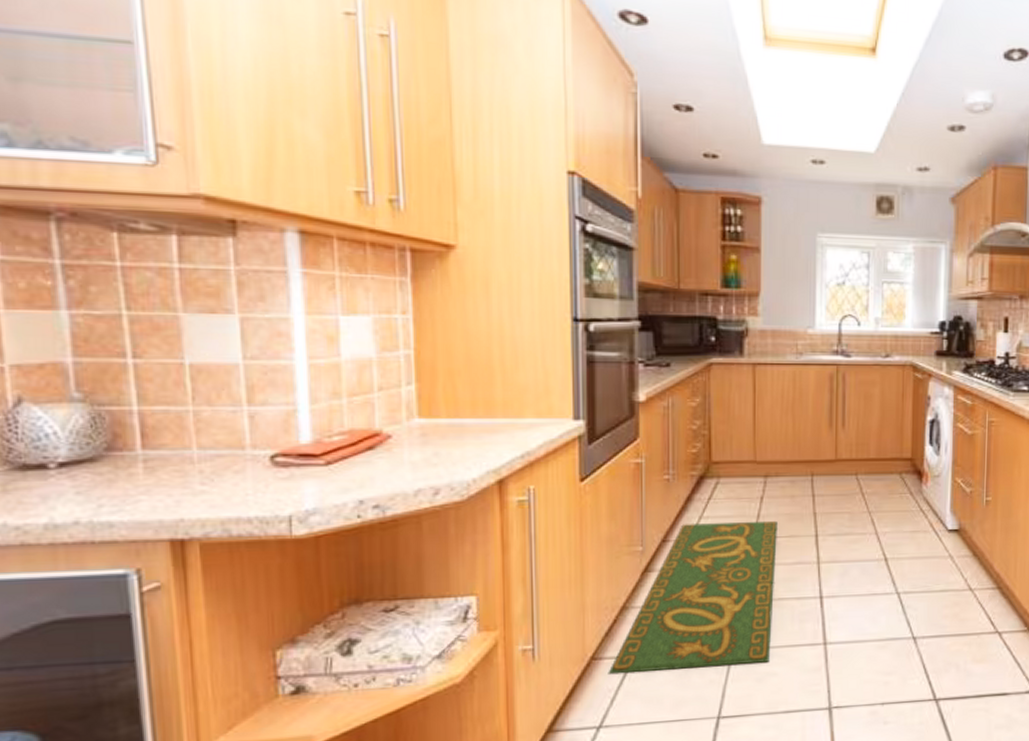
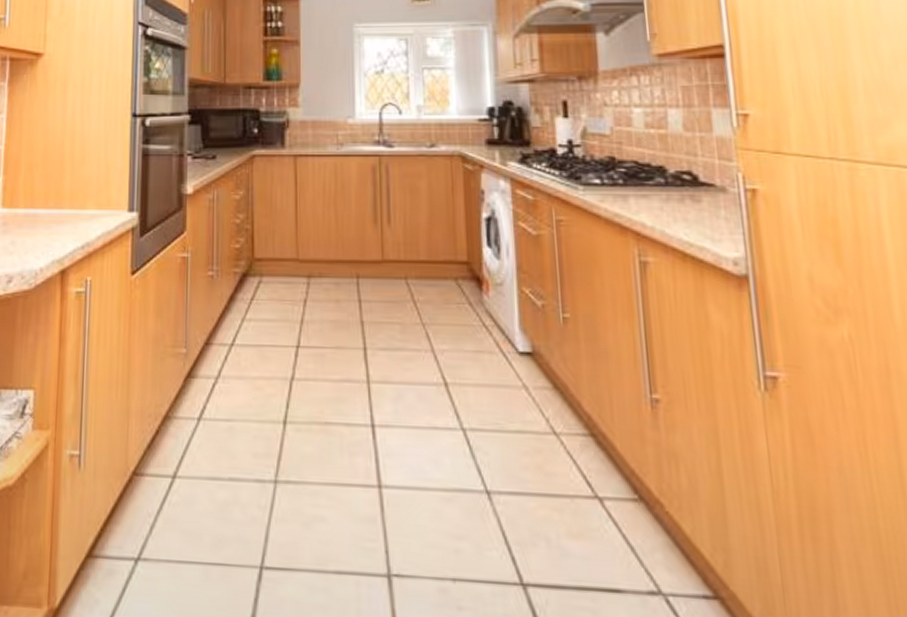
rug: present [608,520,777,675] -> none [148,326,322,502]

